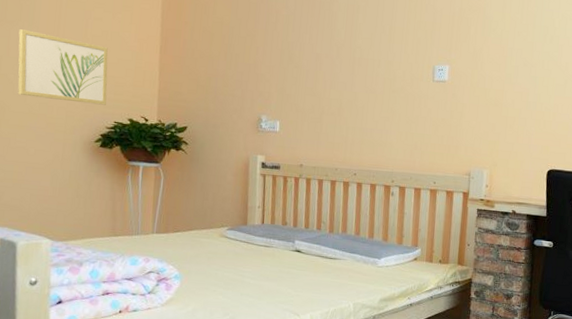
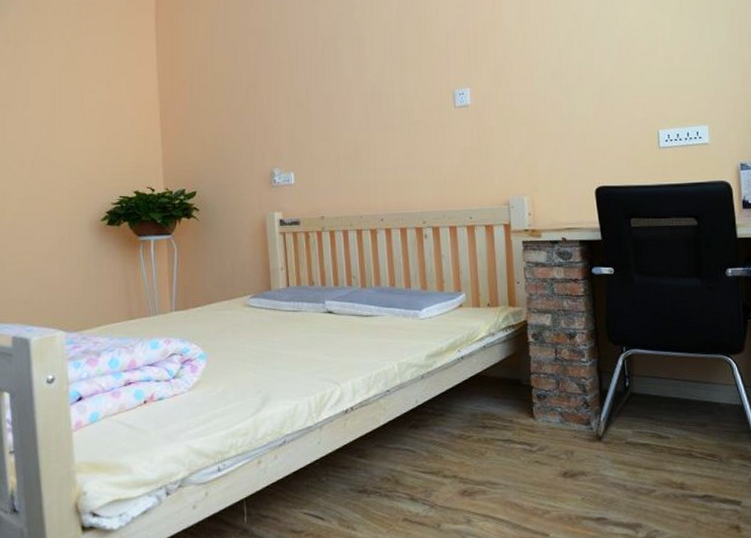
wall art: present [17,29,108,105] -> none [14,112,109,181]

